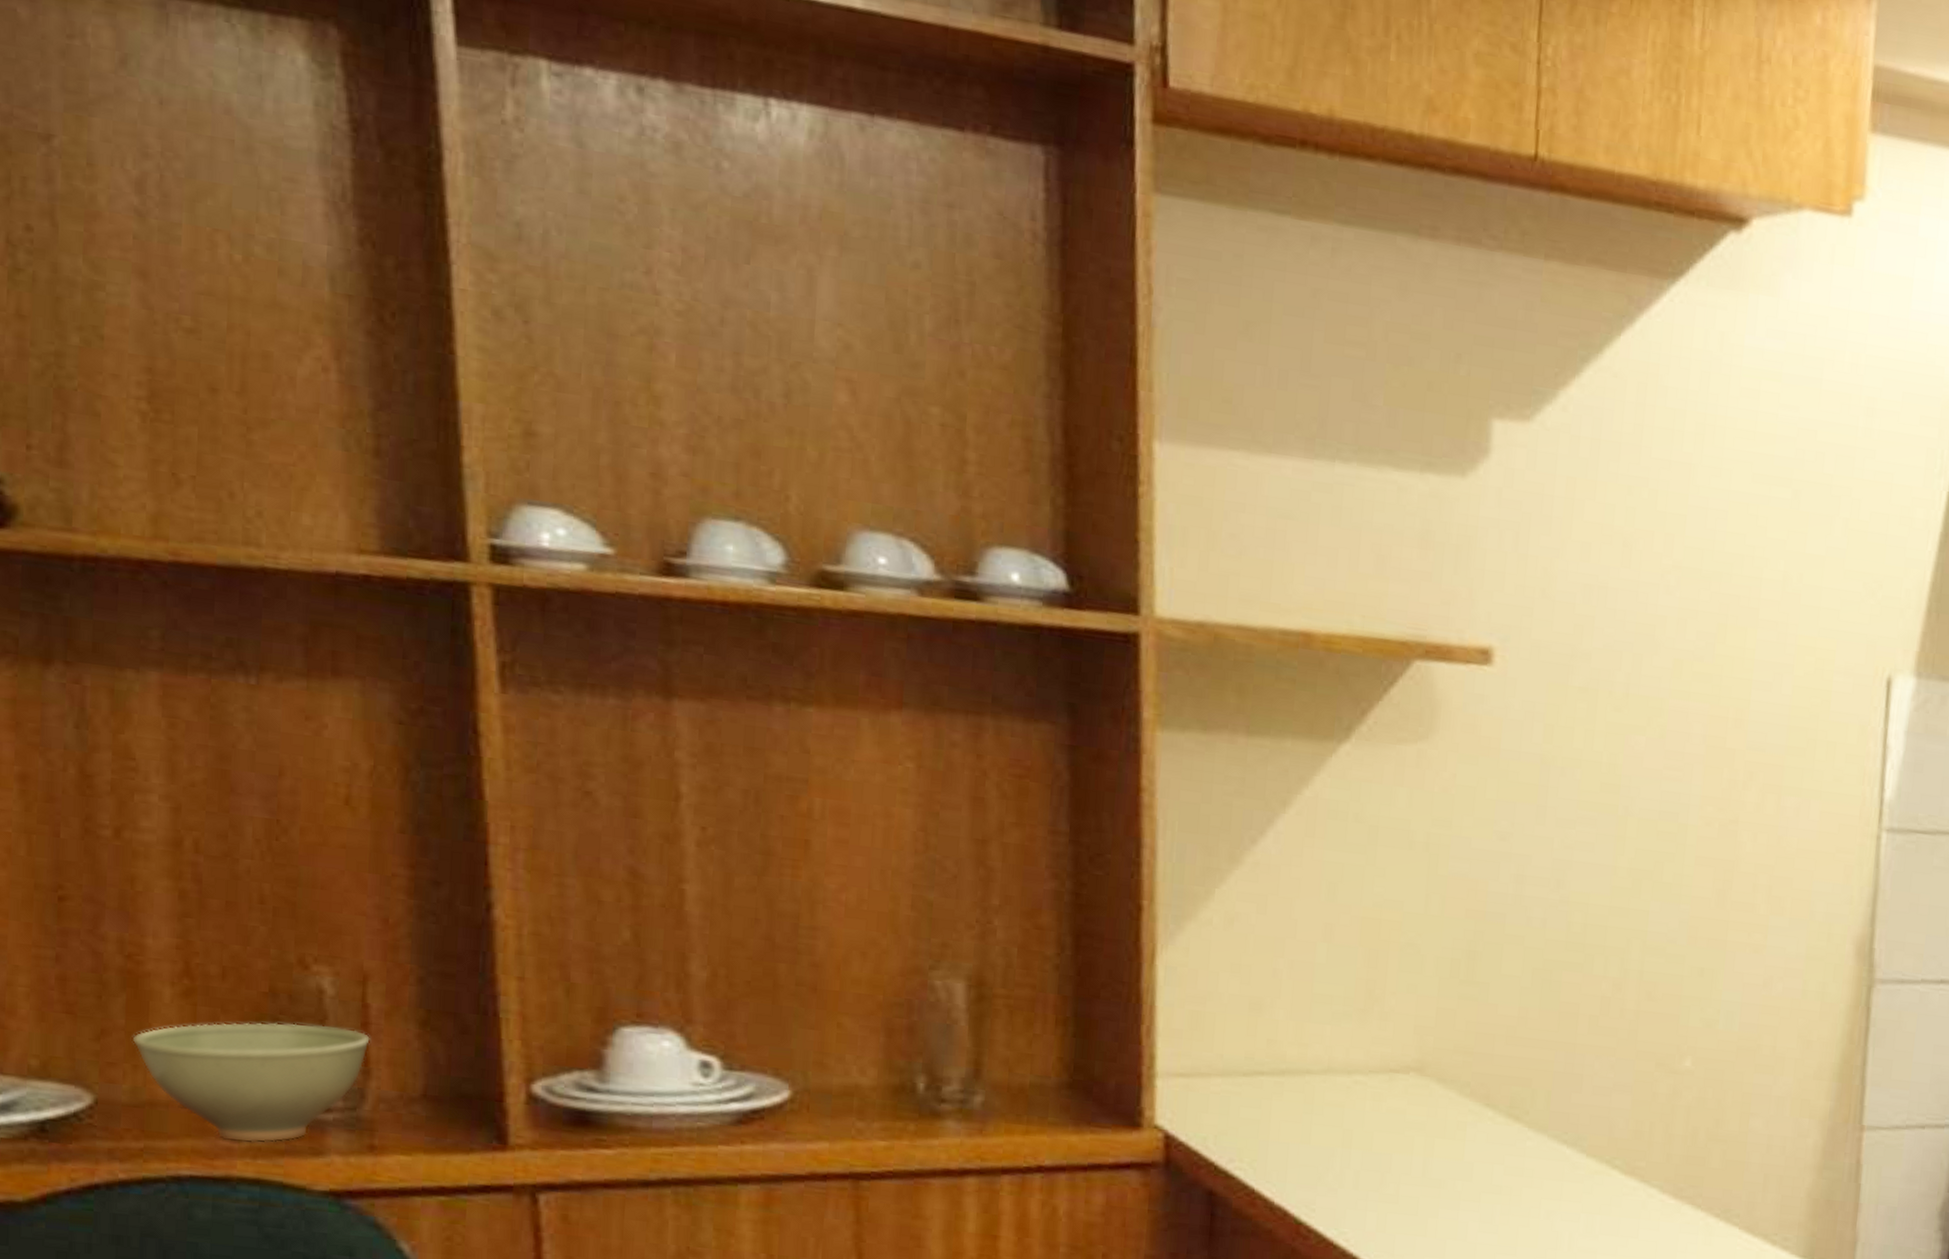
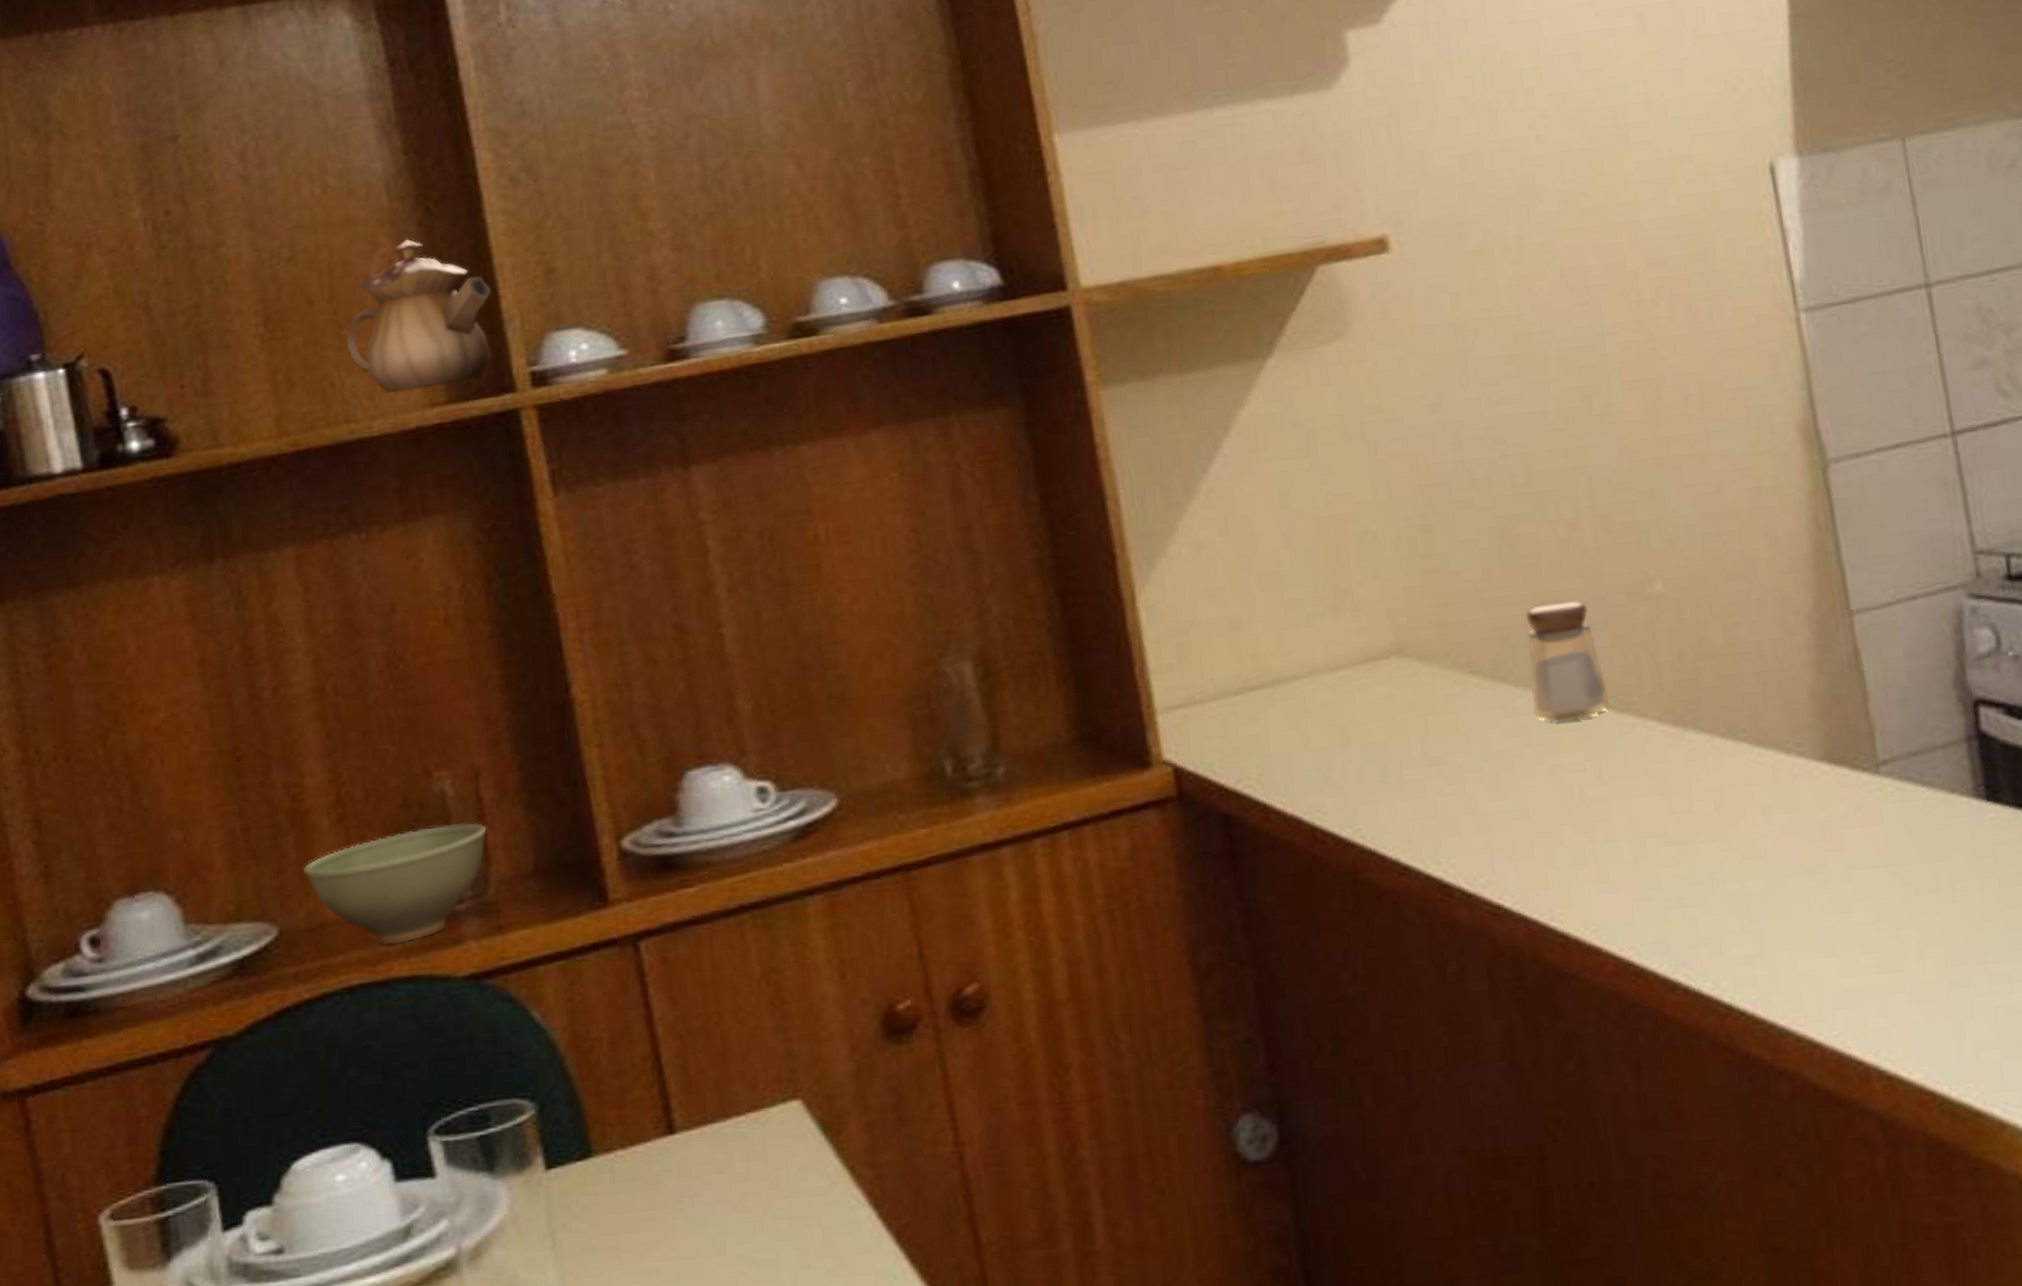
teapot: none [256,347,452,536] -> present [346,239,491,394]
salt shaker: none [1540,1053,1617,1173] -> present [1525,599,1610,722]

